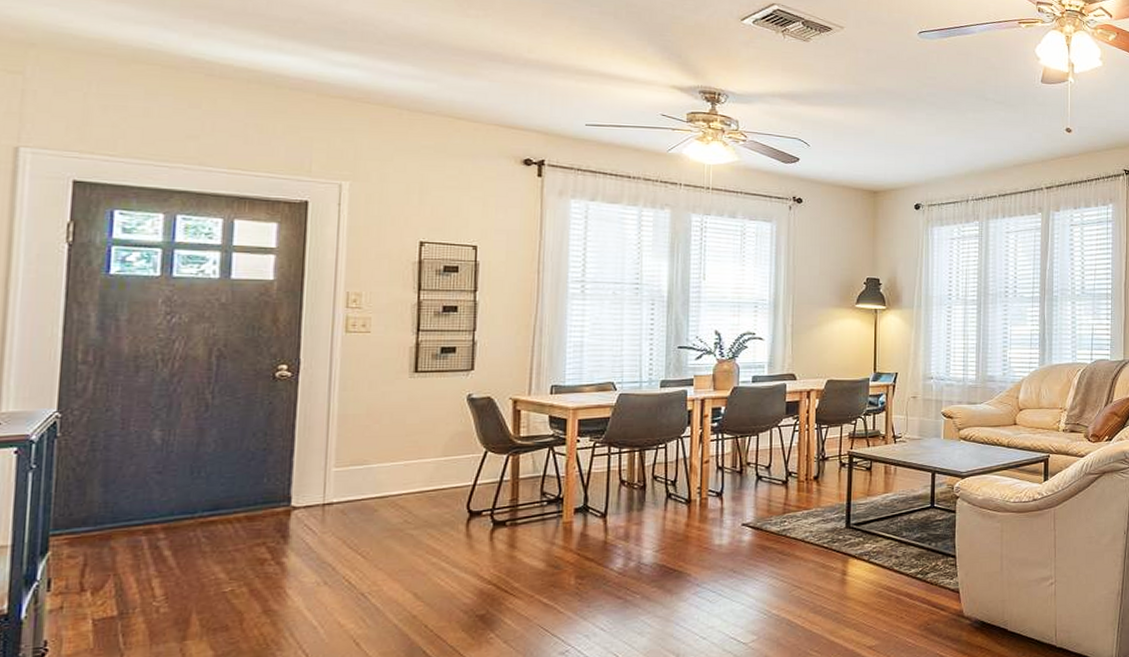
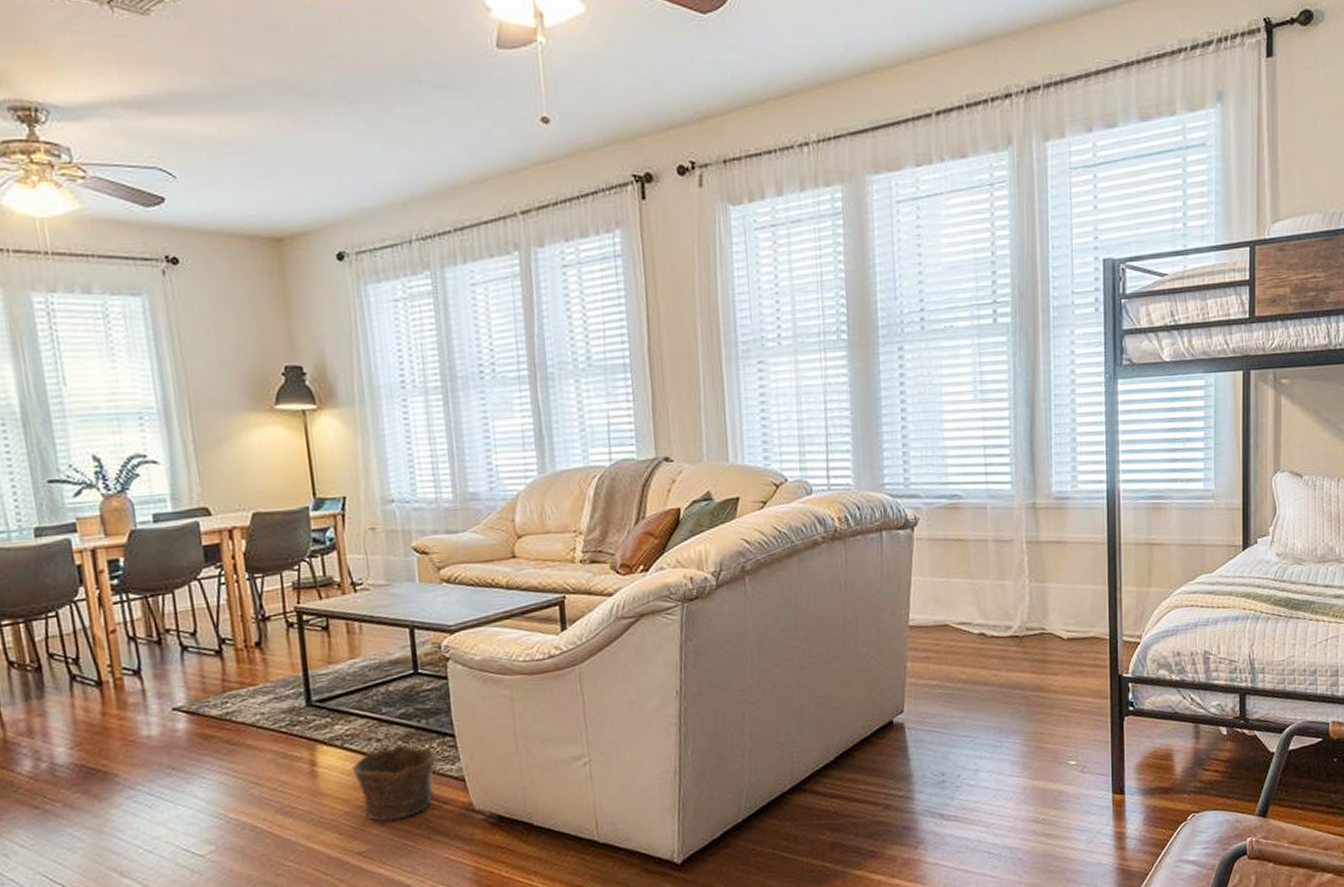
clay pot: none [873,561,941,622] -> present [351,744,438,821]

